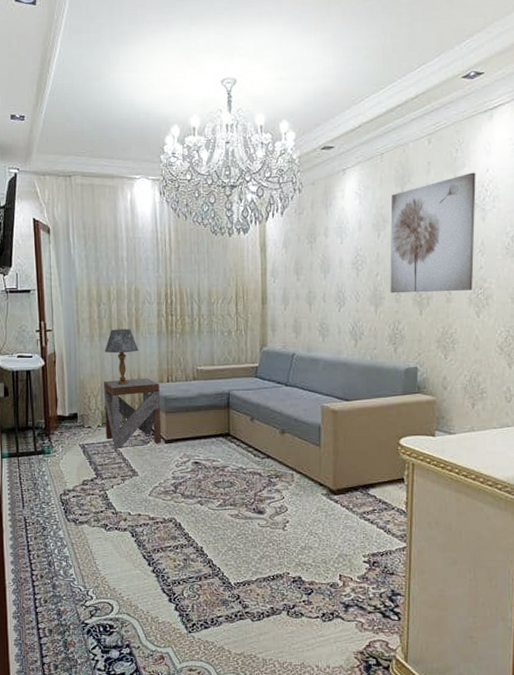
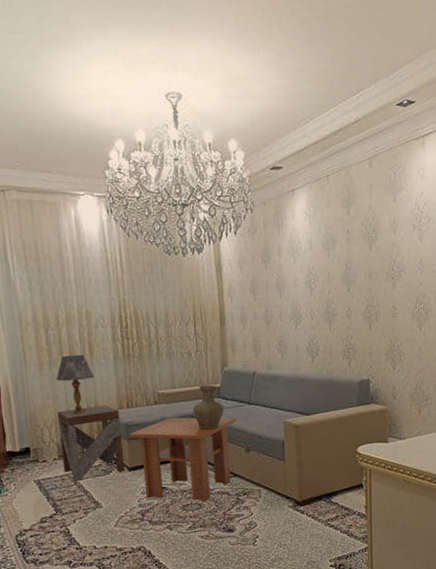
coffee table: none [167,394,273,481] -> present [128,417,237,502]
vase: none [230,363,261,408] -> present [192,384,224,430]
wall art: present [390,172,476,294] -> none [338,195,415,311]

